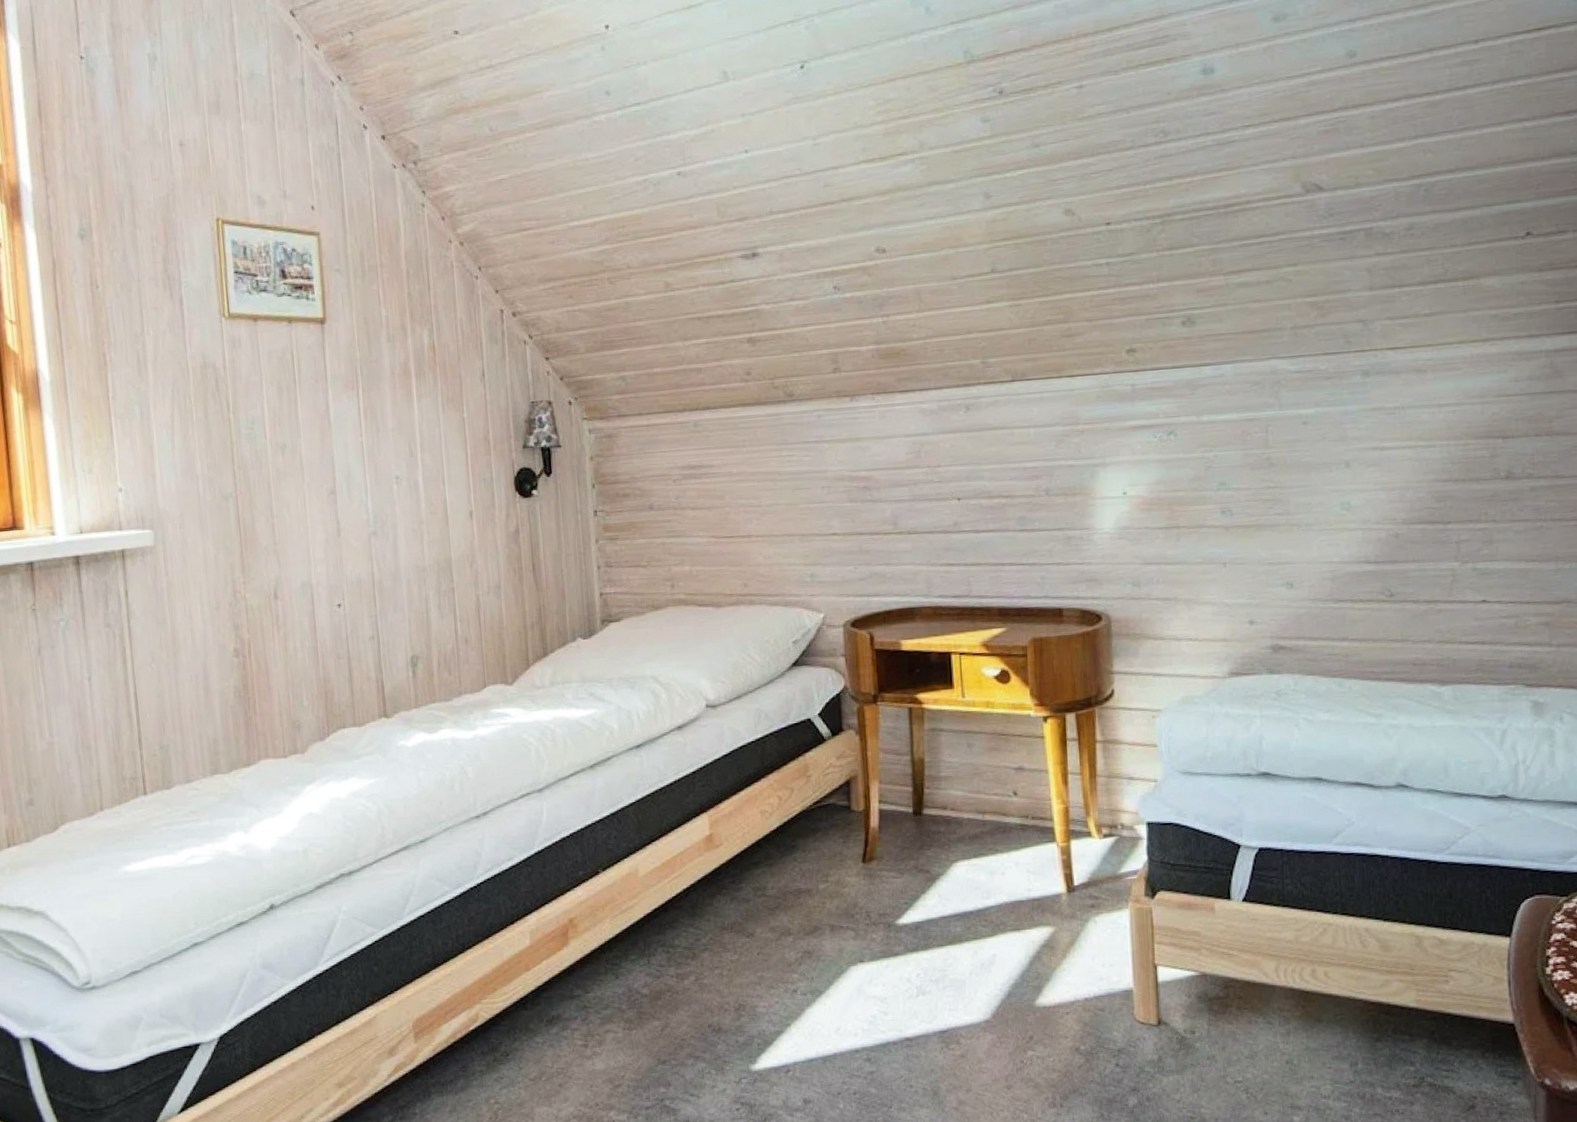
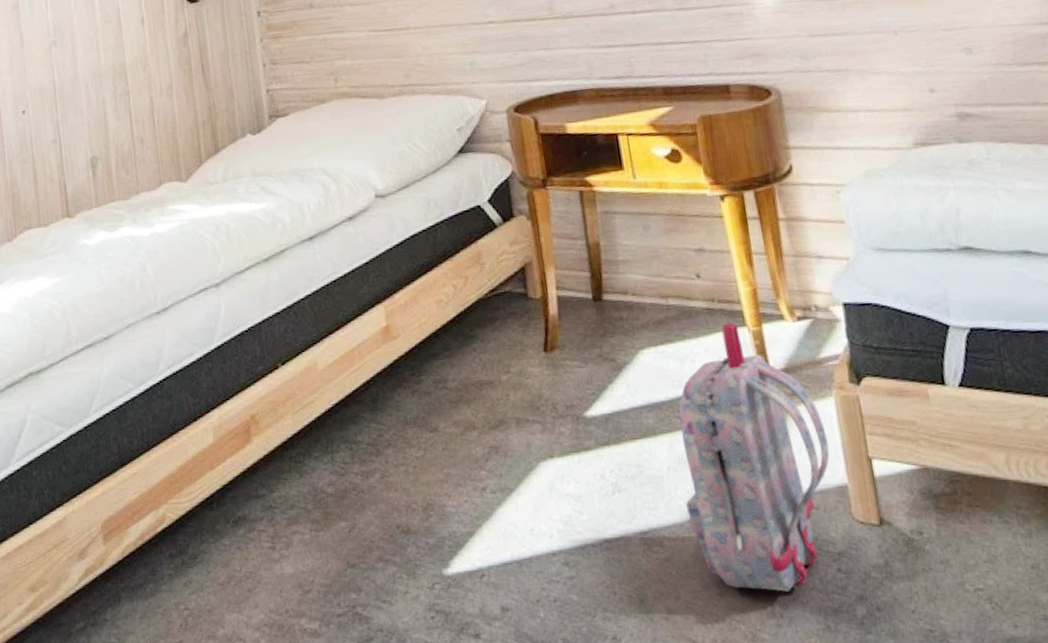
backpack: none [984,838,1120,1084] -> present [679,322,830,592]

